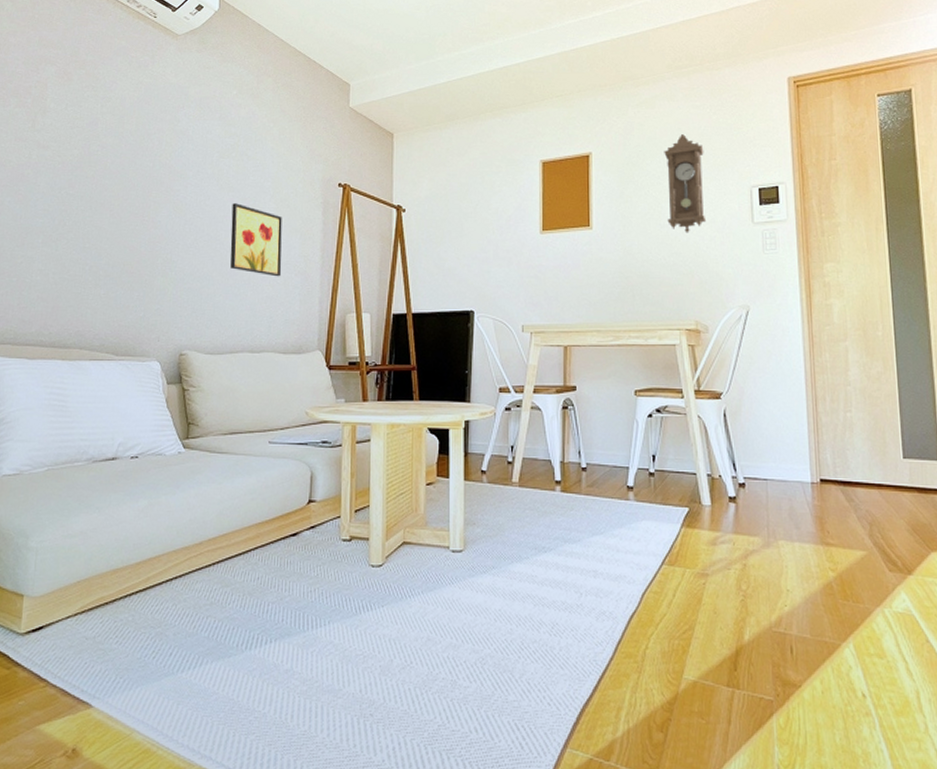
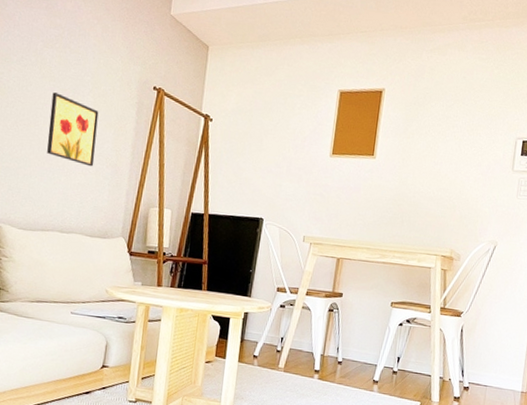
pendulum clock: present [664,134,707,234] -> none [441,83,483,173]

